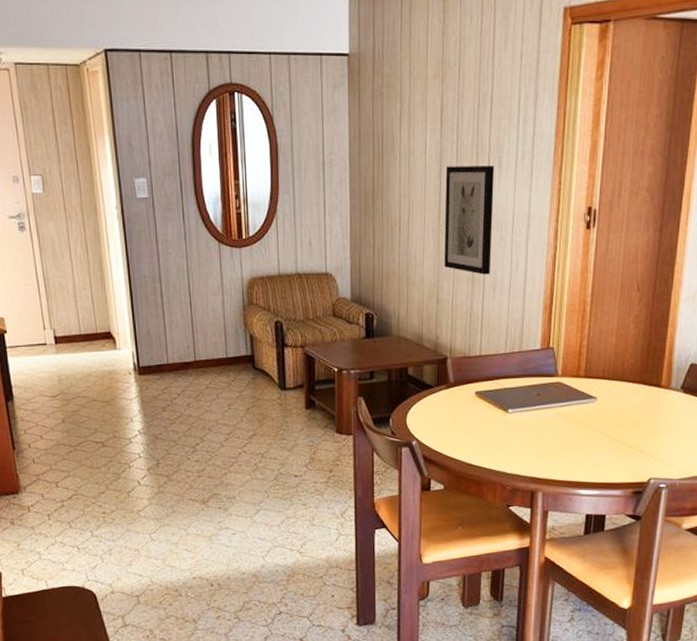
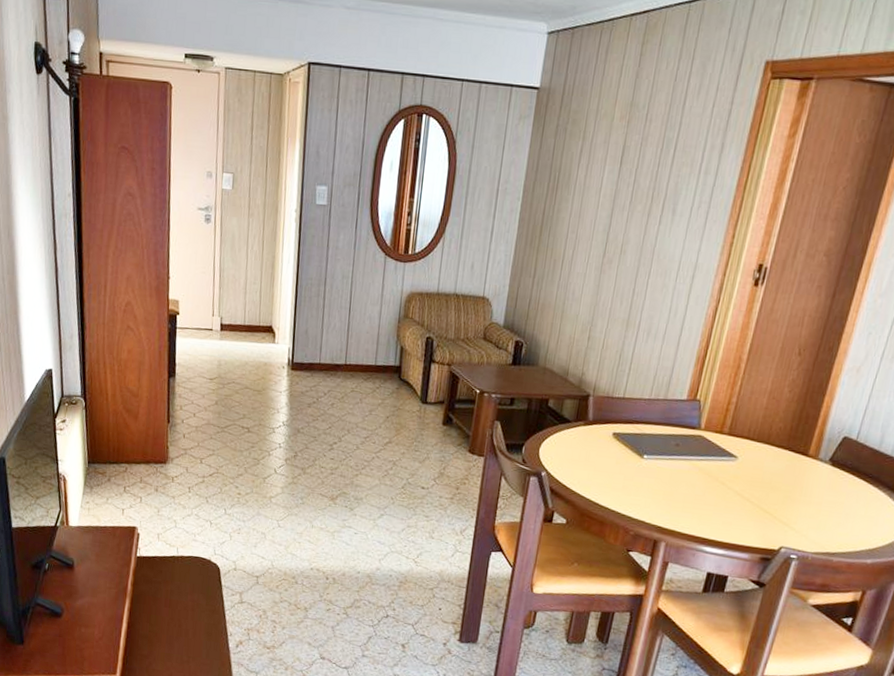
wall art: present [444,165,495,275] -> none [601,207,669,319]

